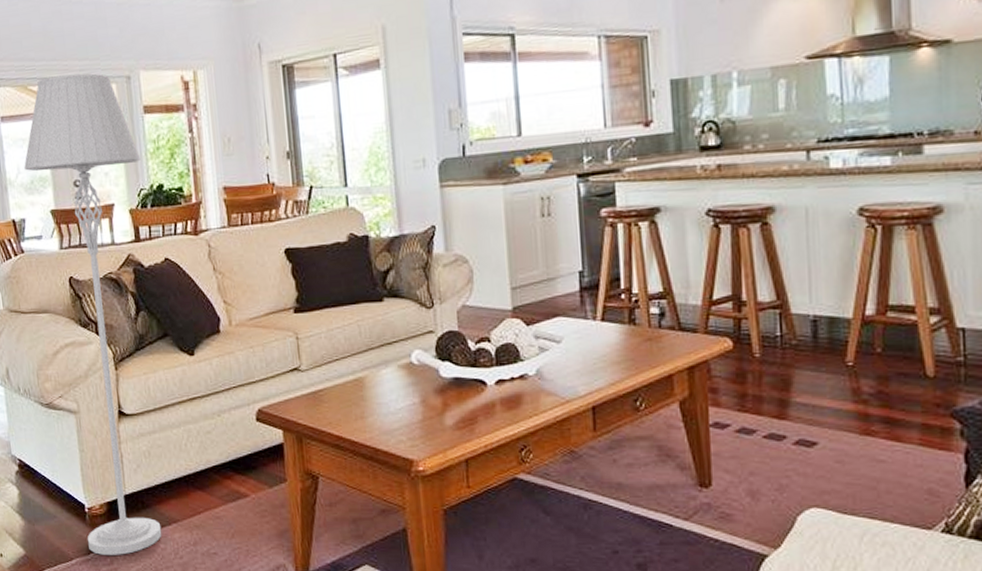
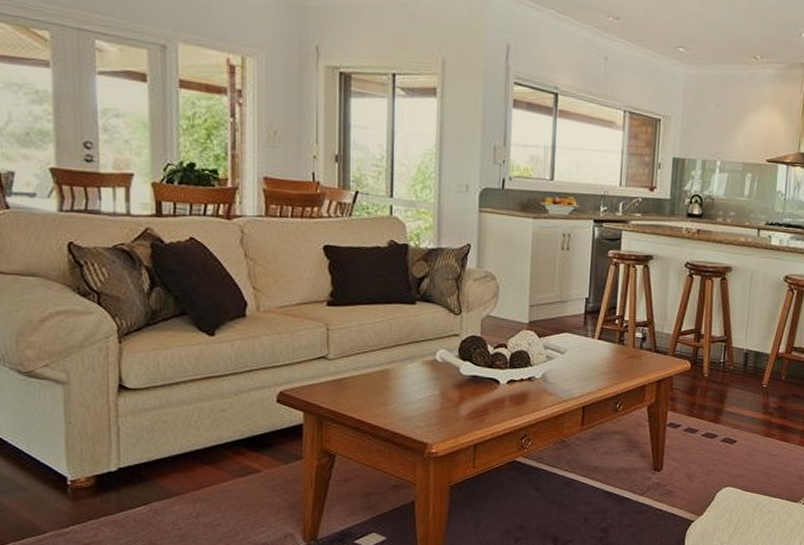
floor lamp: present [24,73,162,555] -> none [18,23,171,527]

